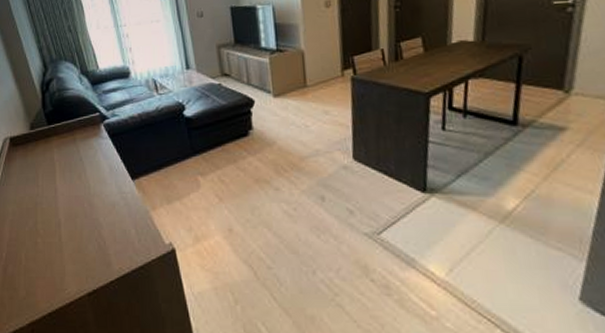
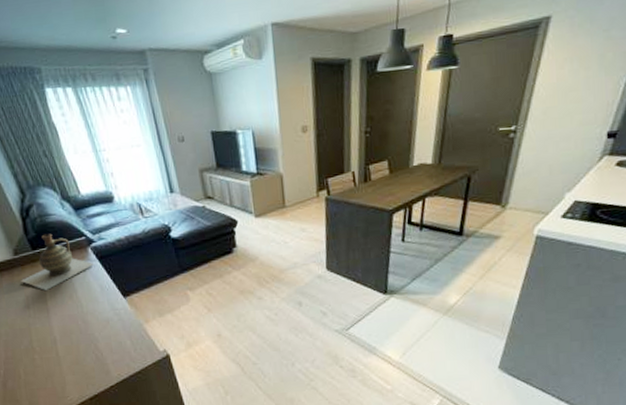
ceramic jug: none [33,108,105,168] -> present [20,233,94,290]

